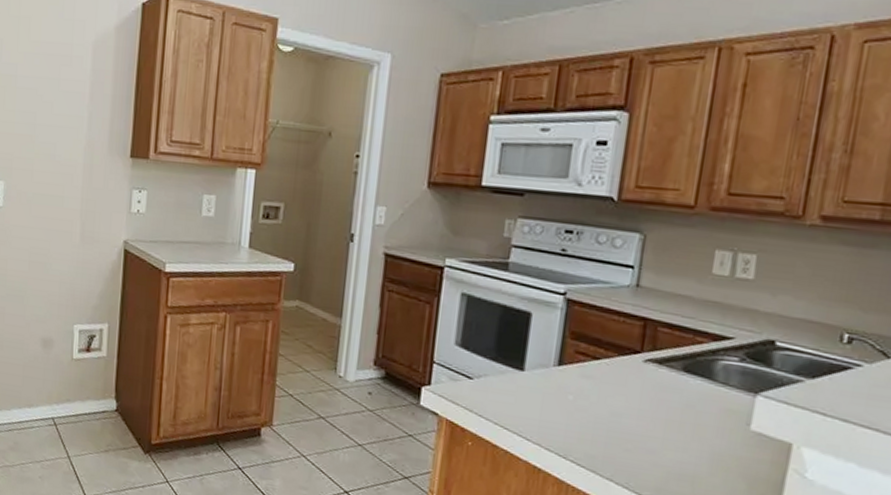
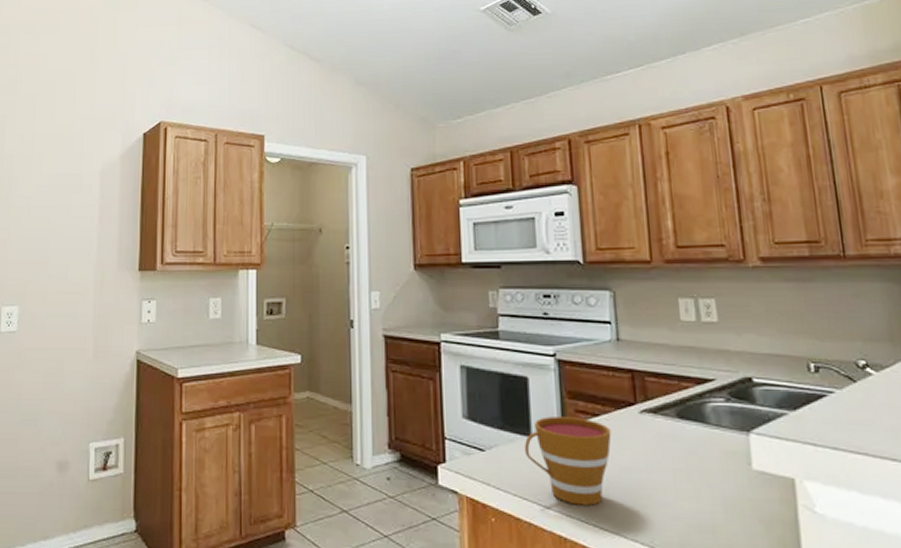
cup: none [514,354,609,443] -> present [525,416,612,506]

